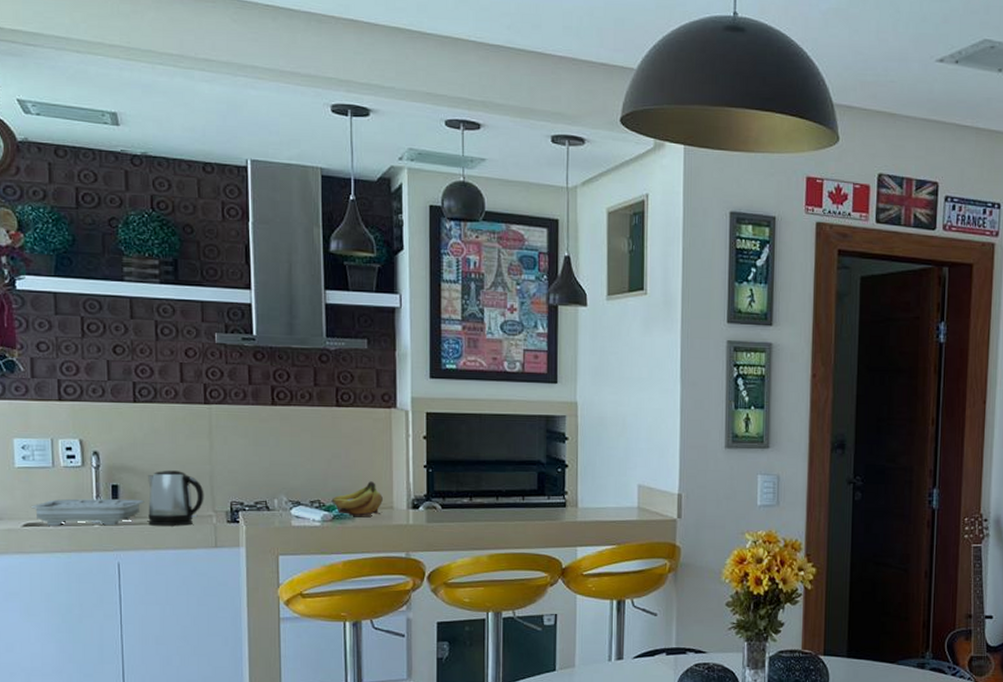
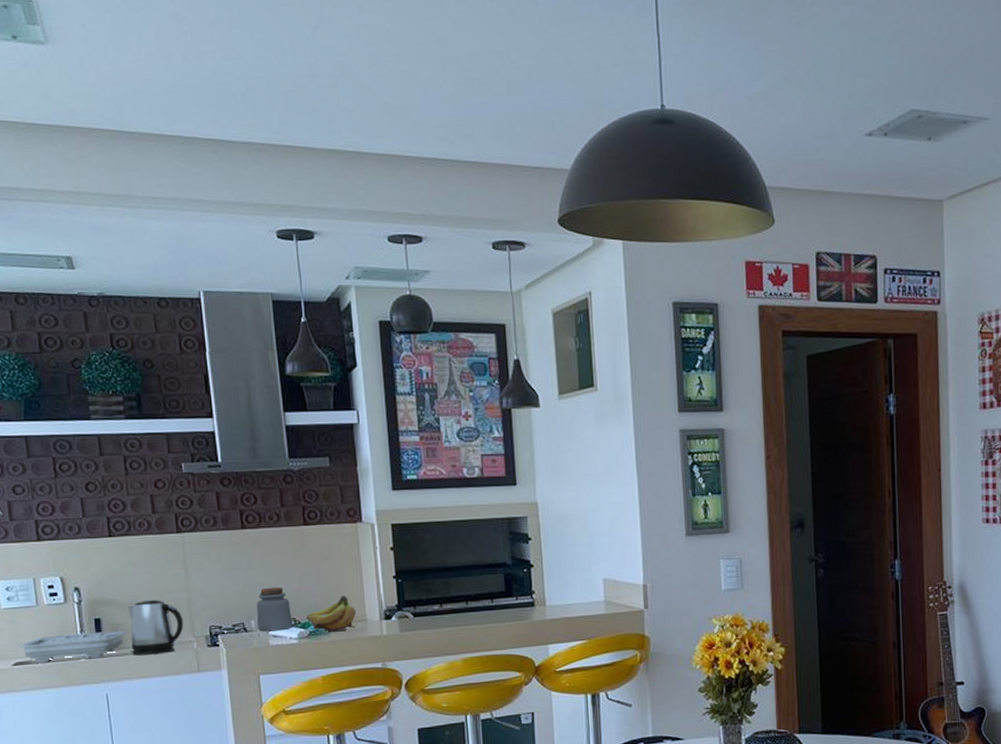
jar: none [281,466,317,512] -> present [256,586,293,632]

